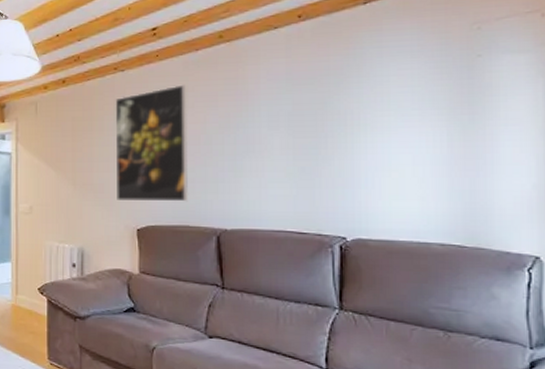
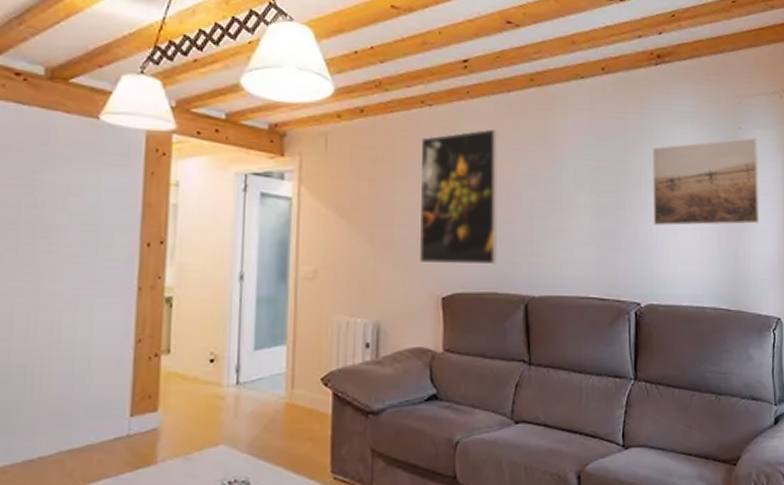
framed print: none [360,64,509,162] -> present [652,137,760,226]

